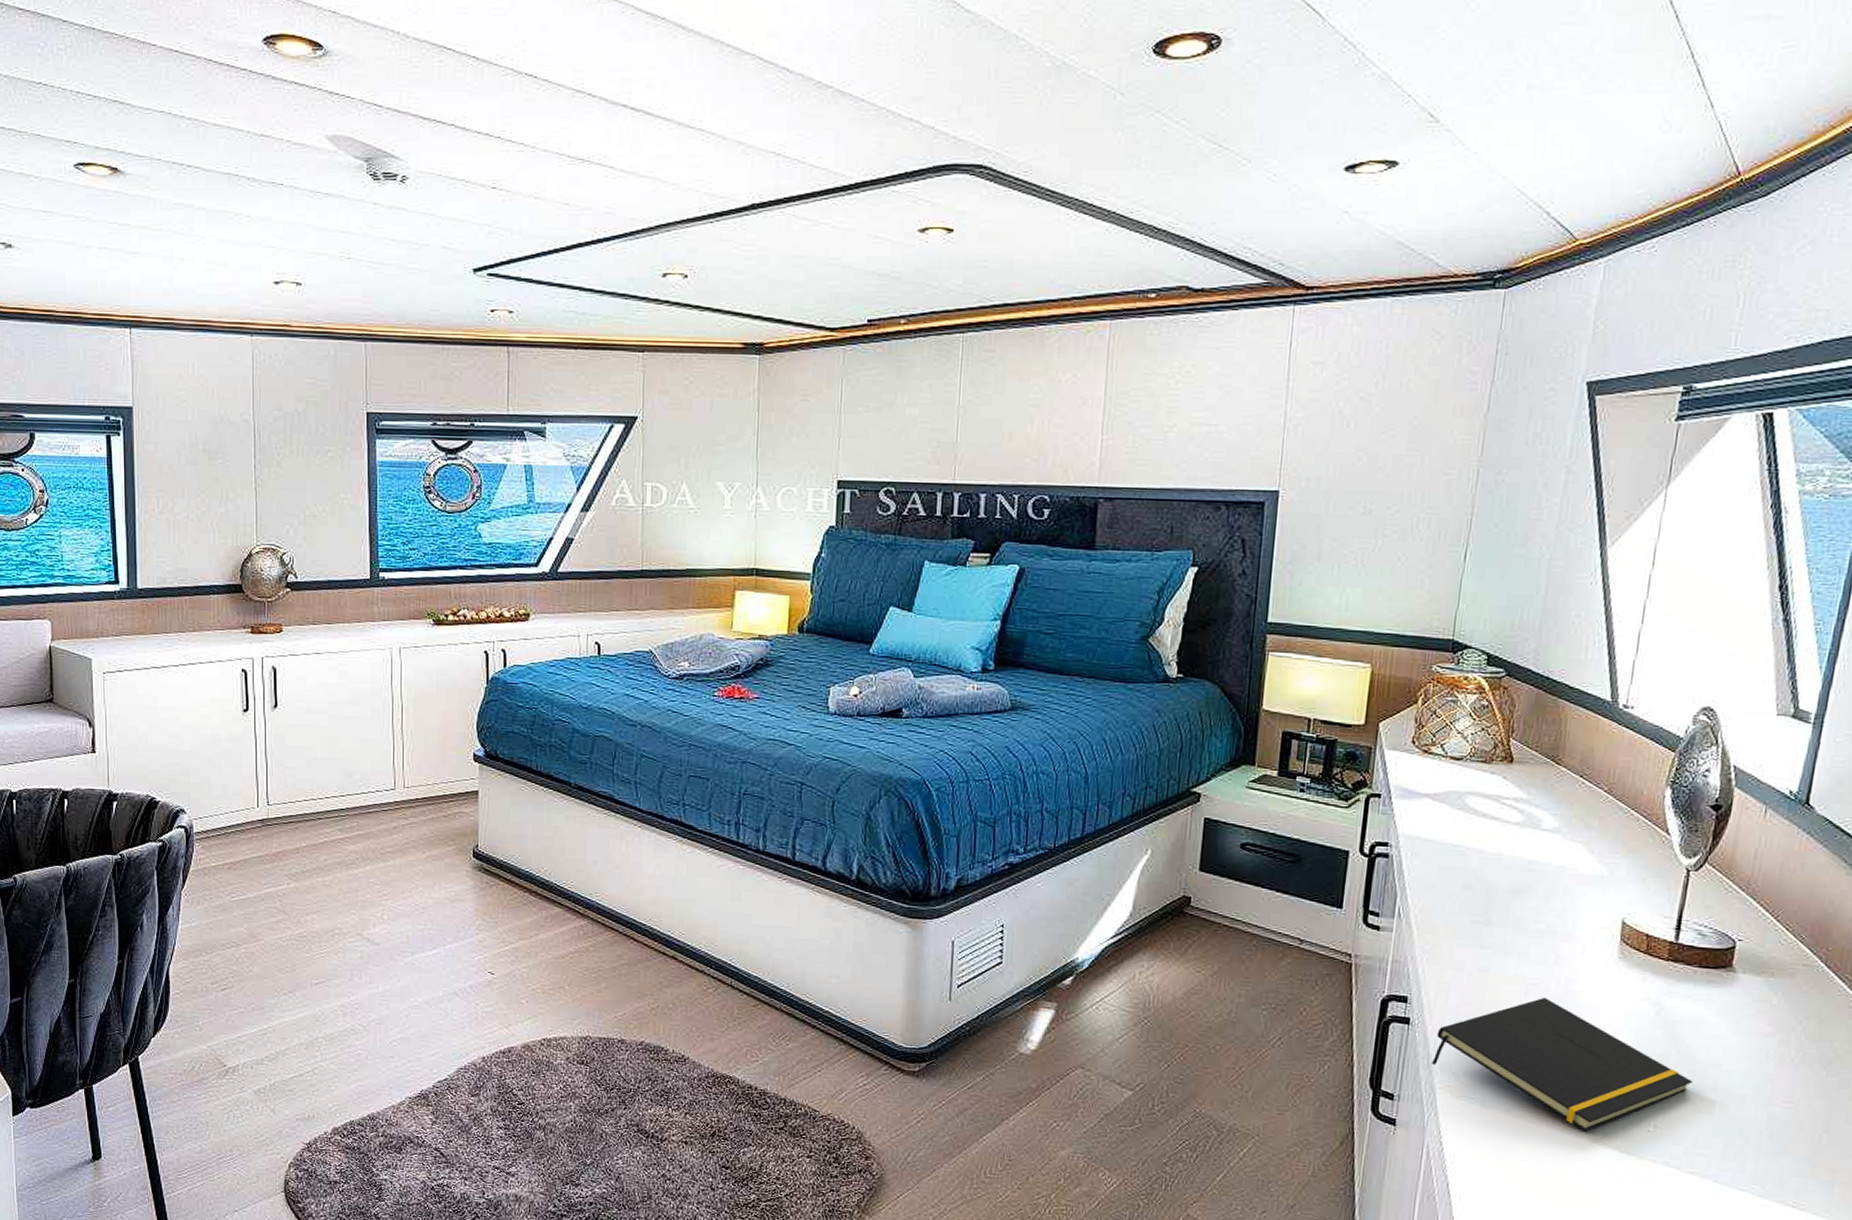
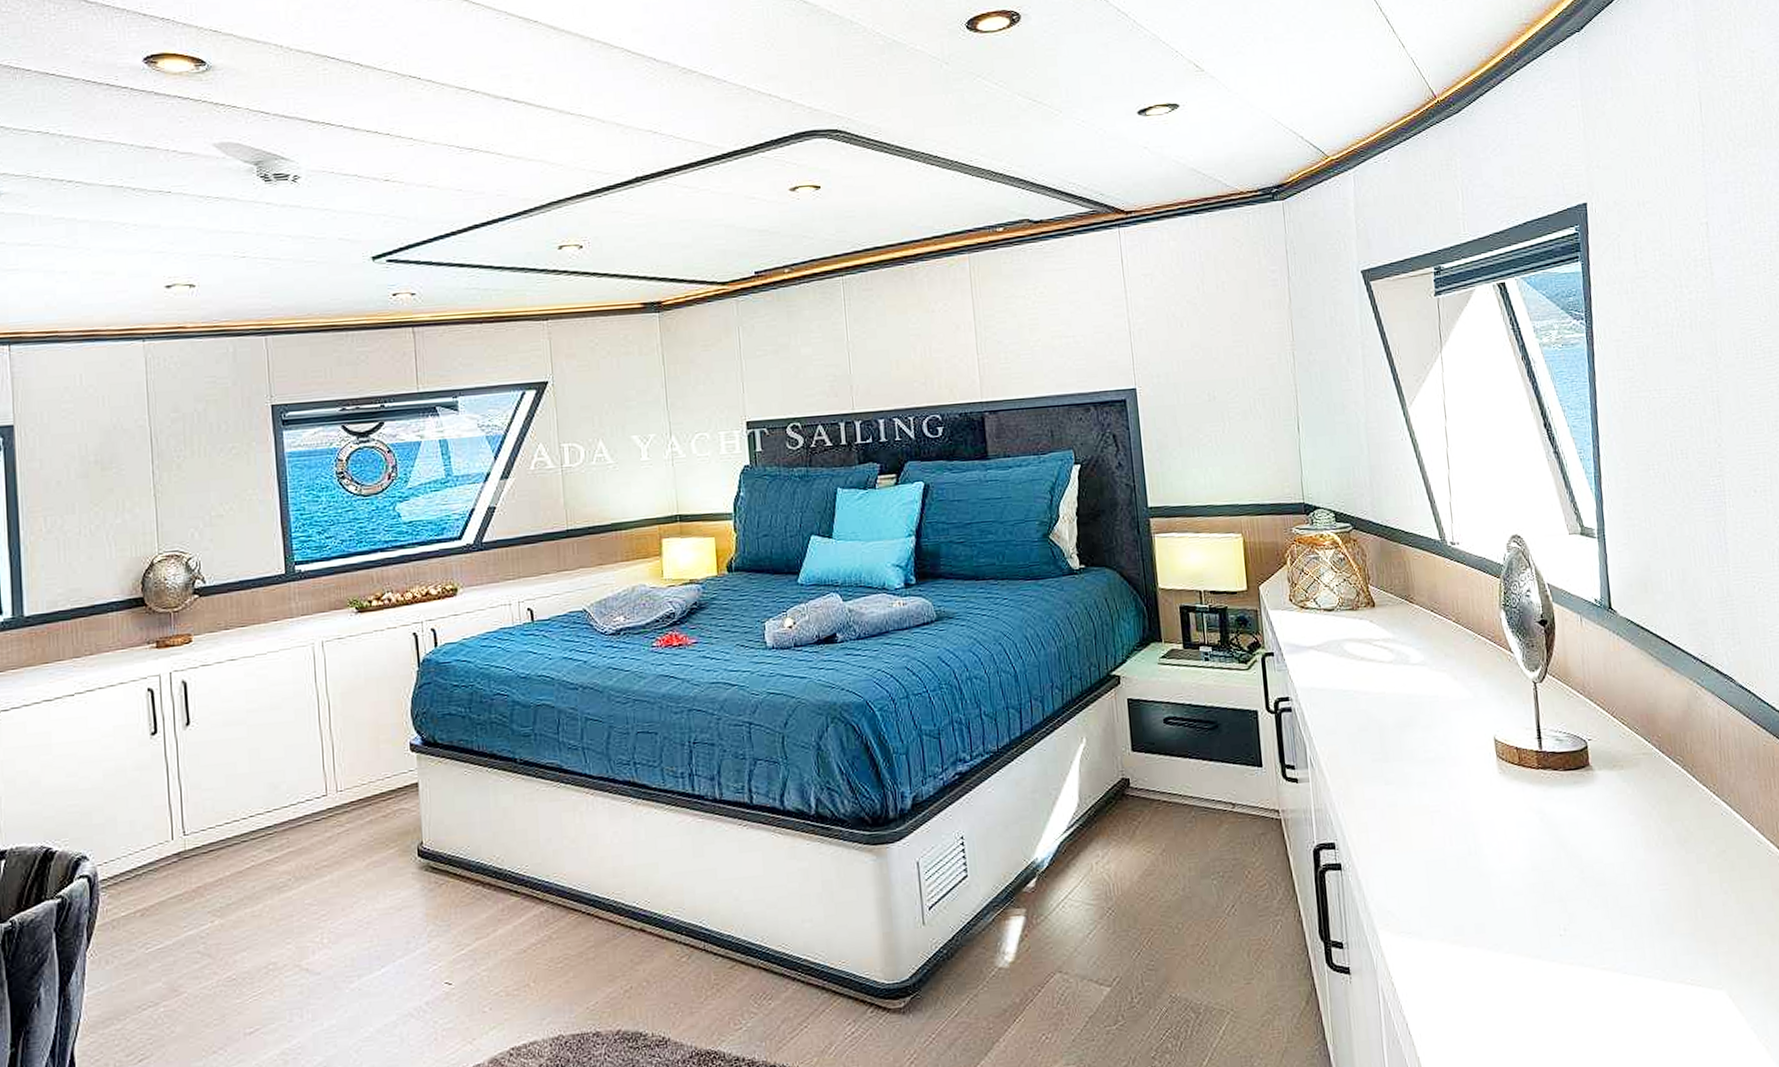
notepad: present [1432,997,1693,1132] -> none [1366,821,1585,947]

